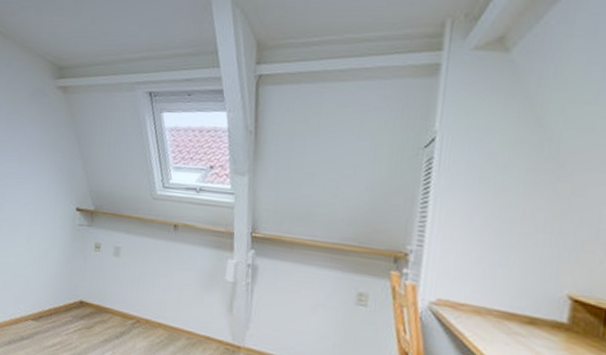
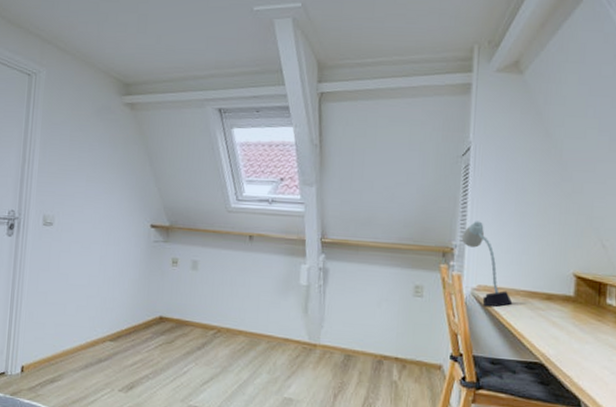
desk lamp: none [418,223,483,327] -> present [461,221,513,307]

